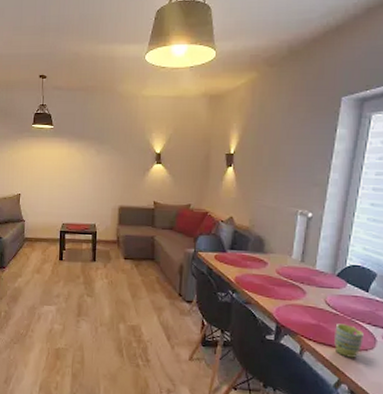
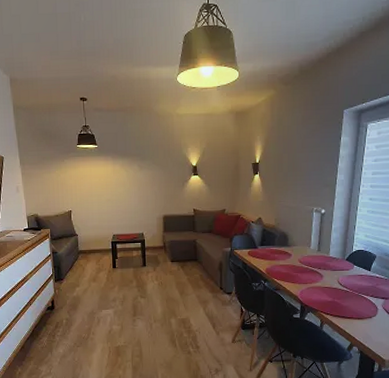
mug: present [334,323,364,358] -> none [346,298,368,325]

